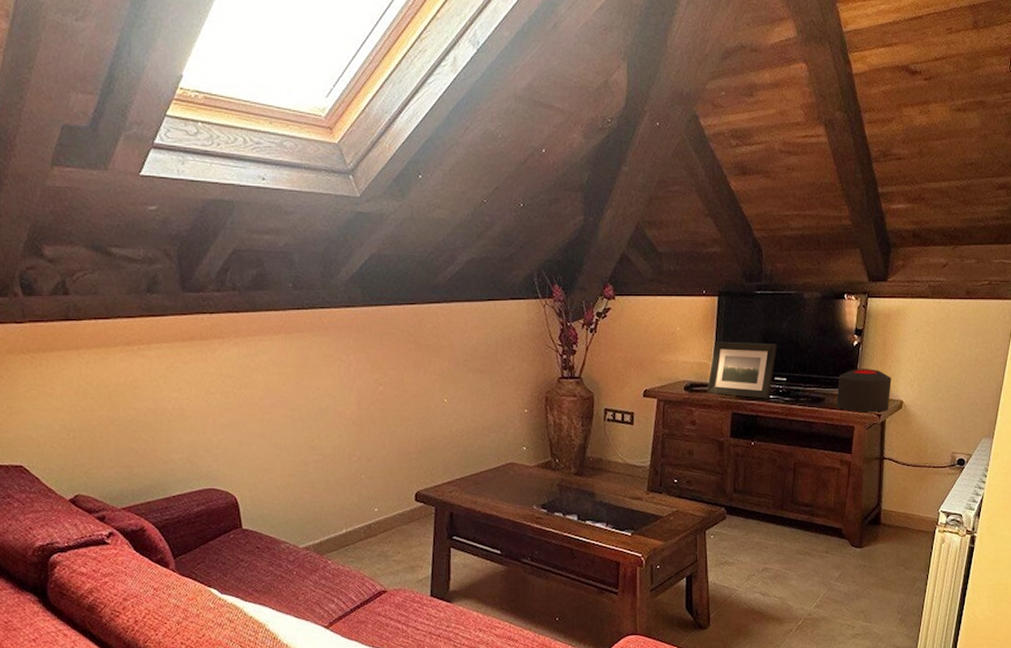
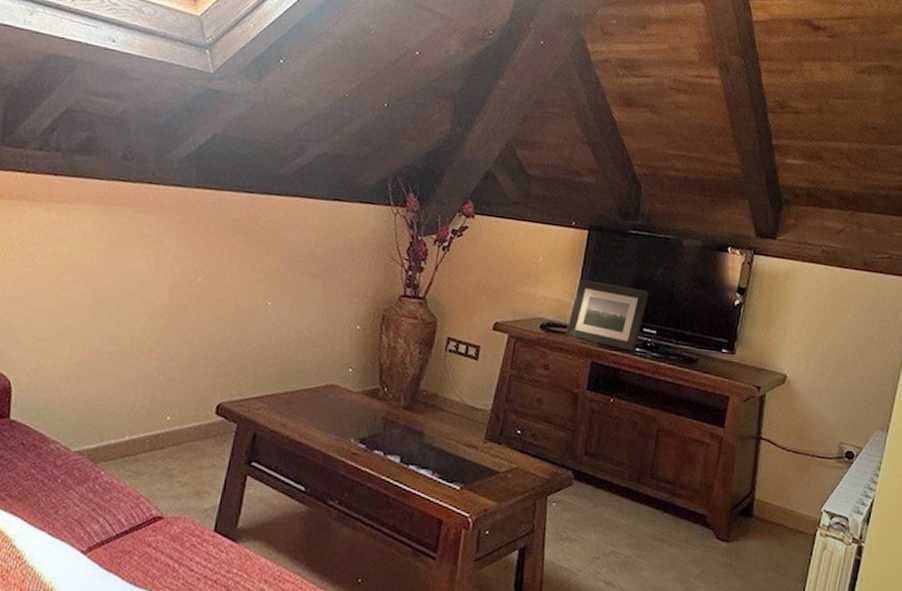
speaker: present [836,369,891,413] -> none [710,331,775,385]

